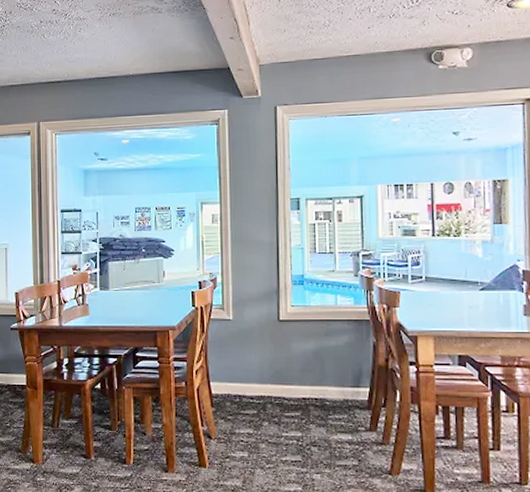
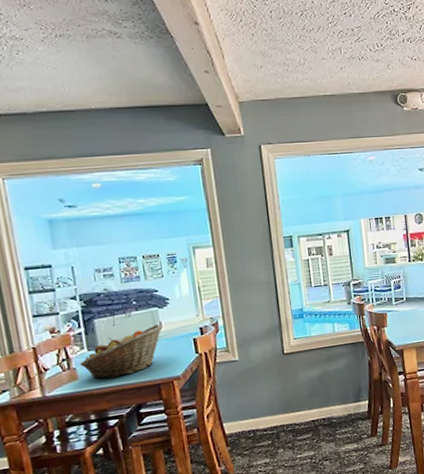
fruit basket: none [92,273,165,319] -> present [80,324,163,379]

